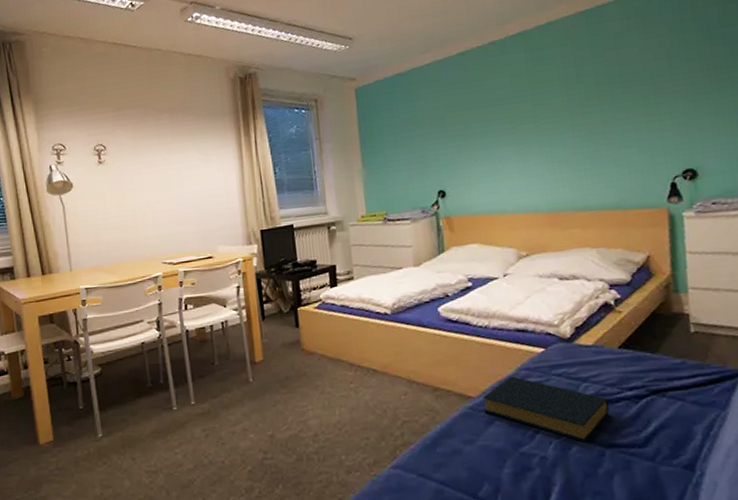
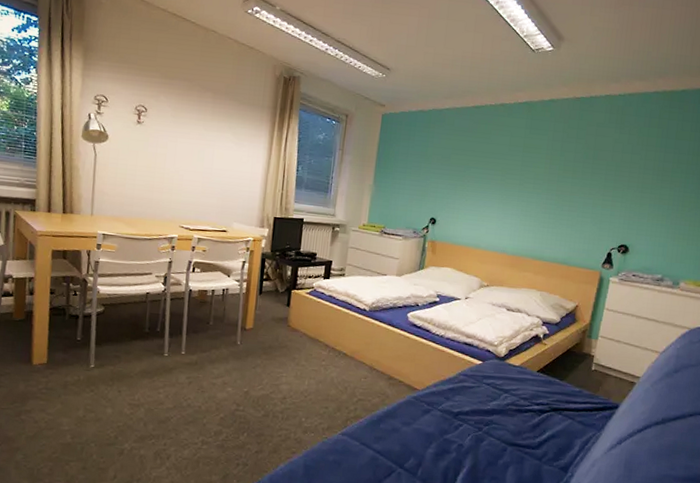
hardback book: present [483,376,609,443] -> none [424,378,519,439]

